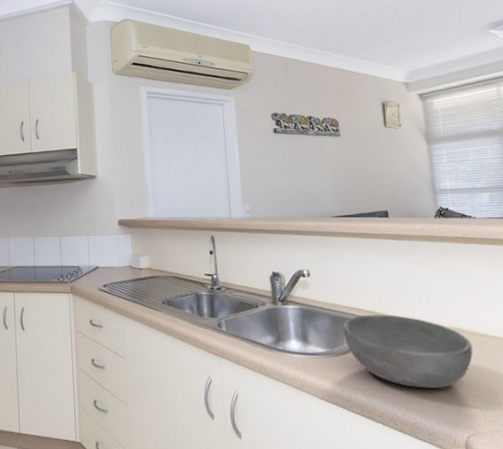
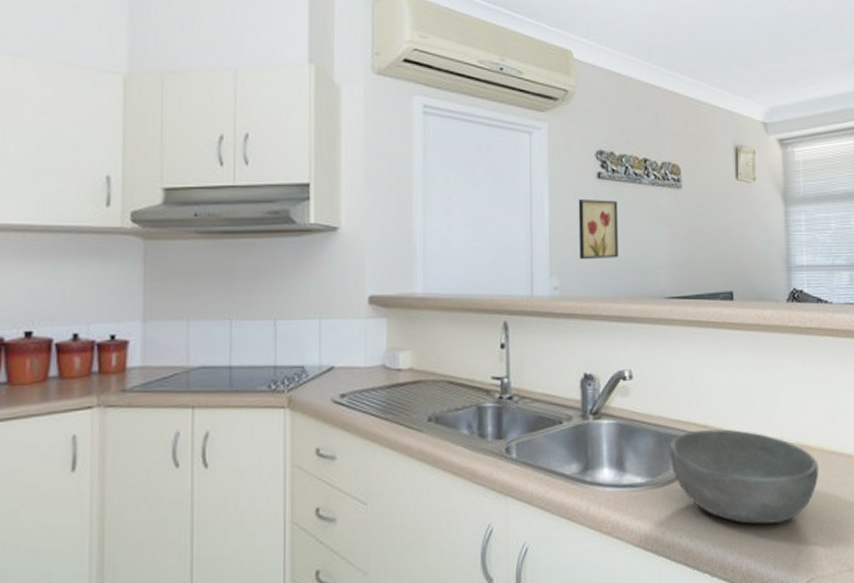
wall art: none [260,147,293,191] -> present [578,200,618,260]

